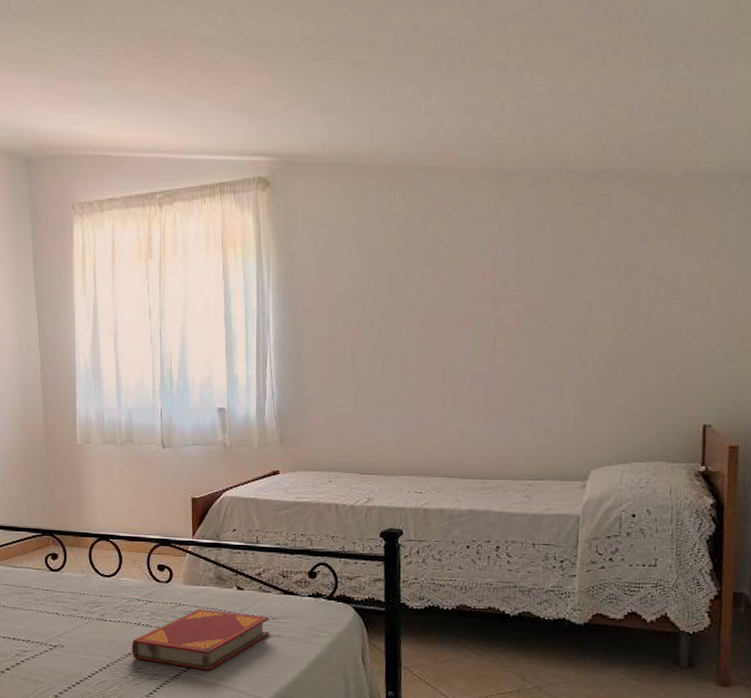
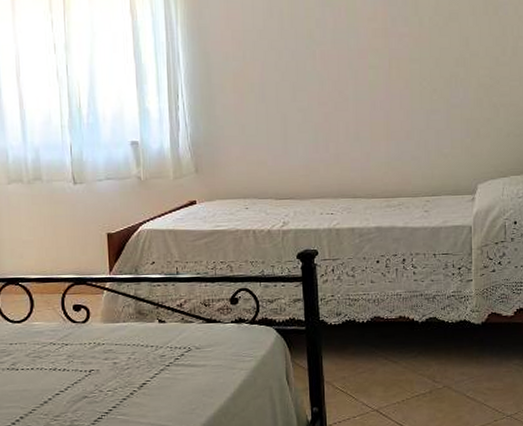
hardback book: present [131,609,270,671] -> none [47,346,195,410]

